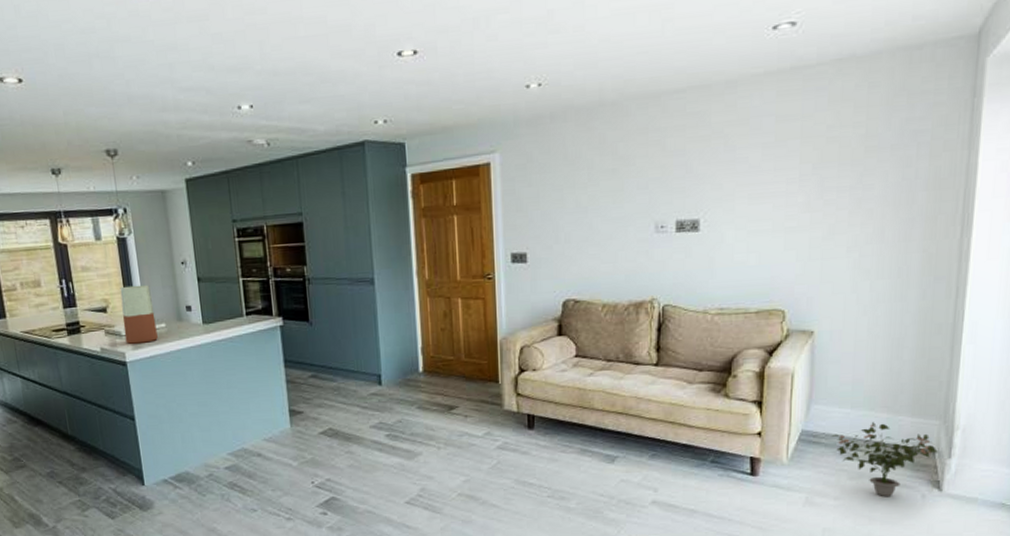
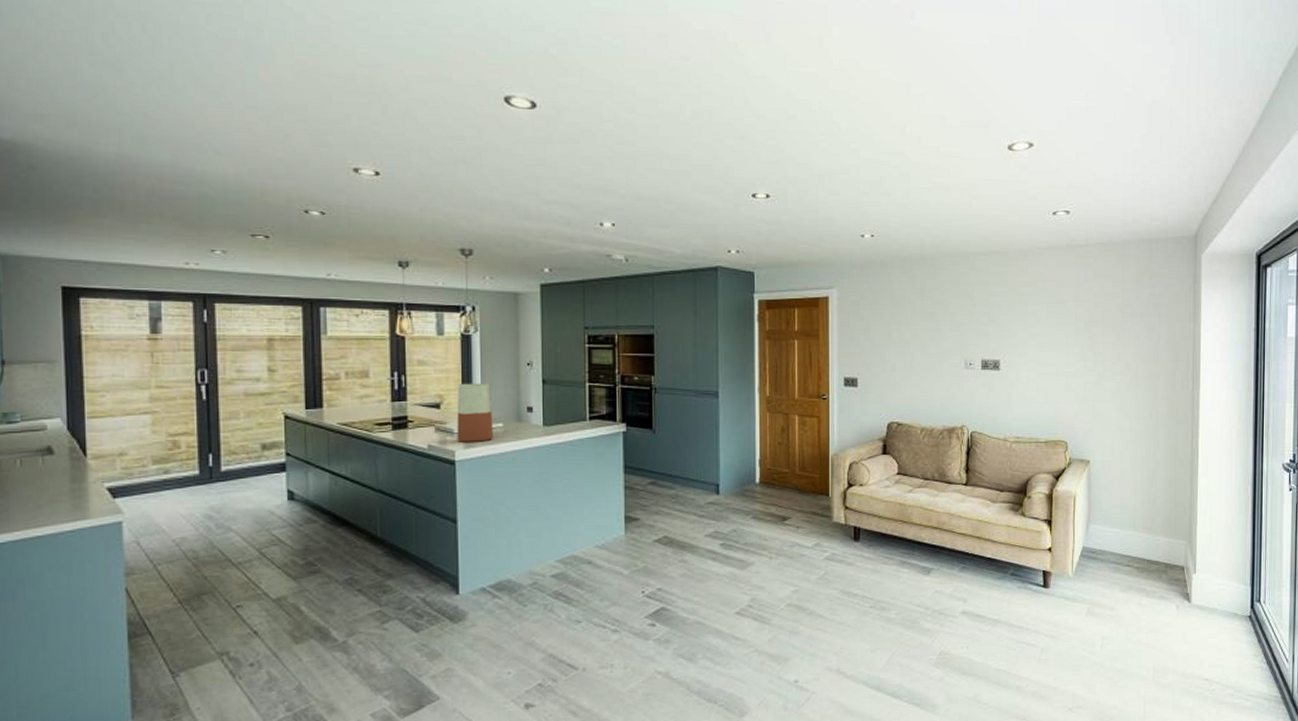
potted plant: present [831,422,938,497] -> none [1106,541,1186,608]

